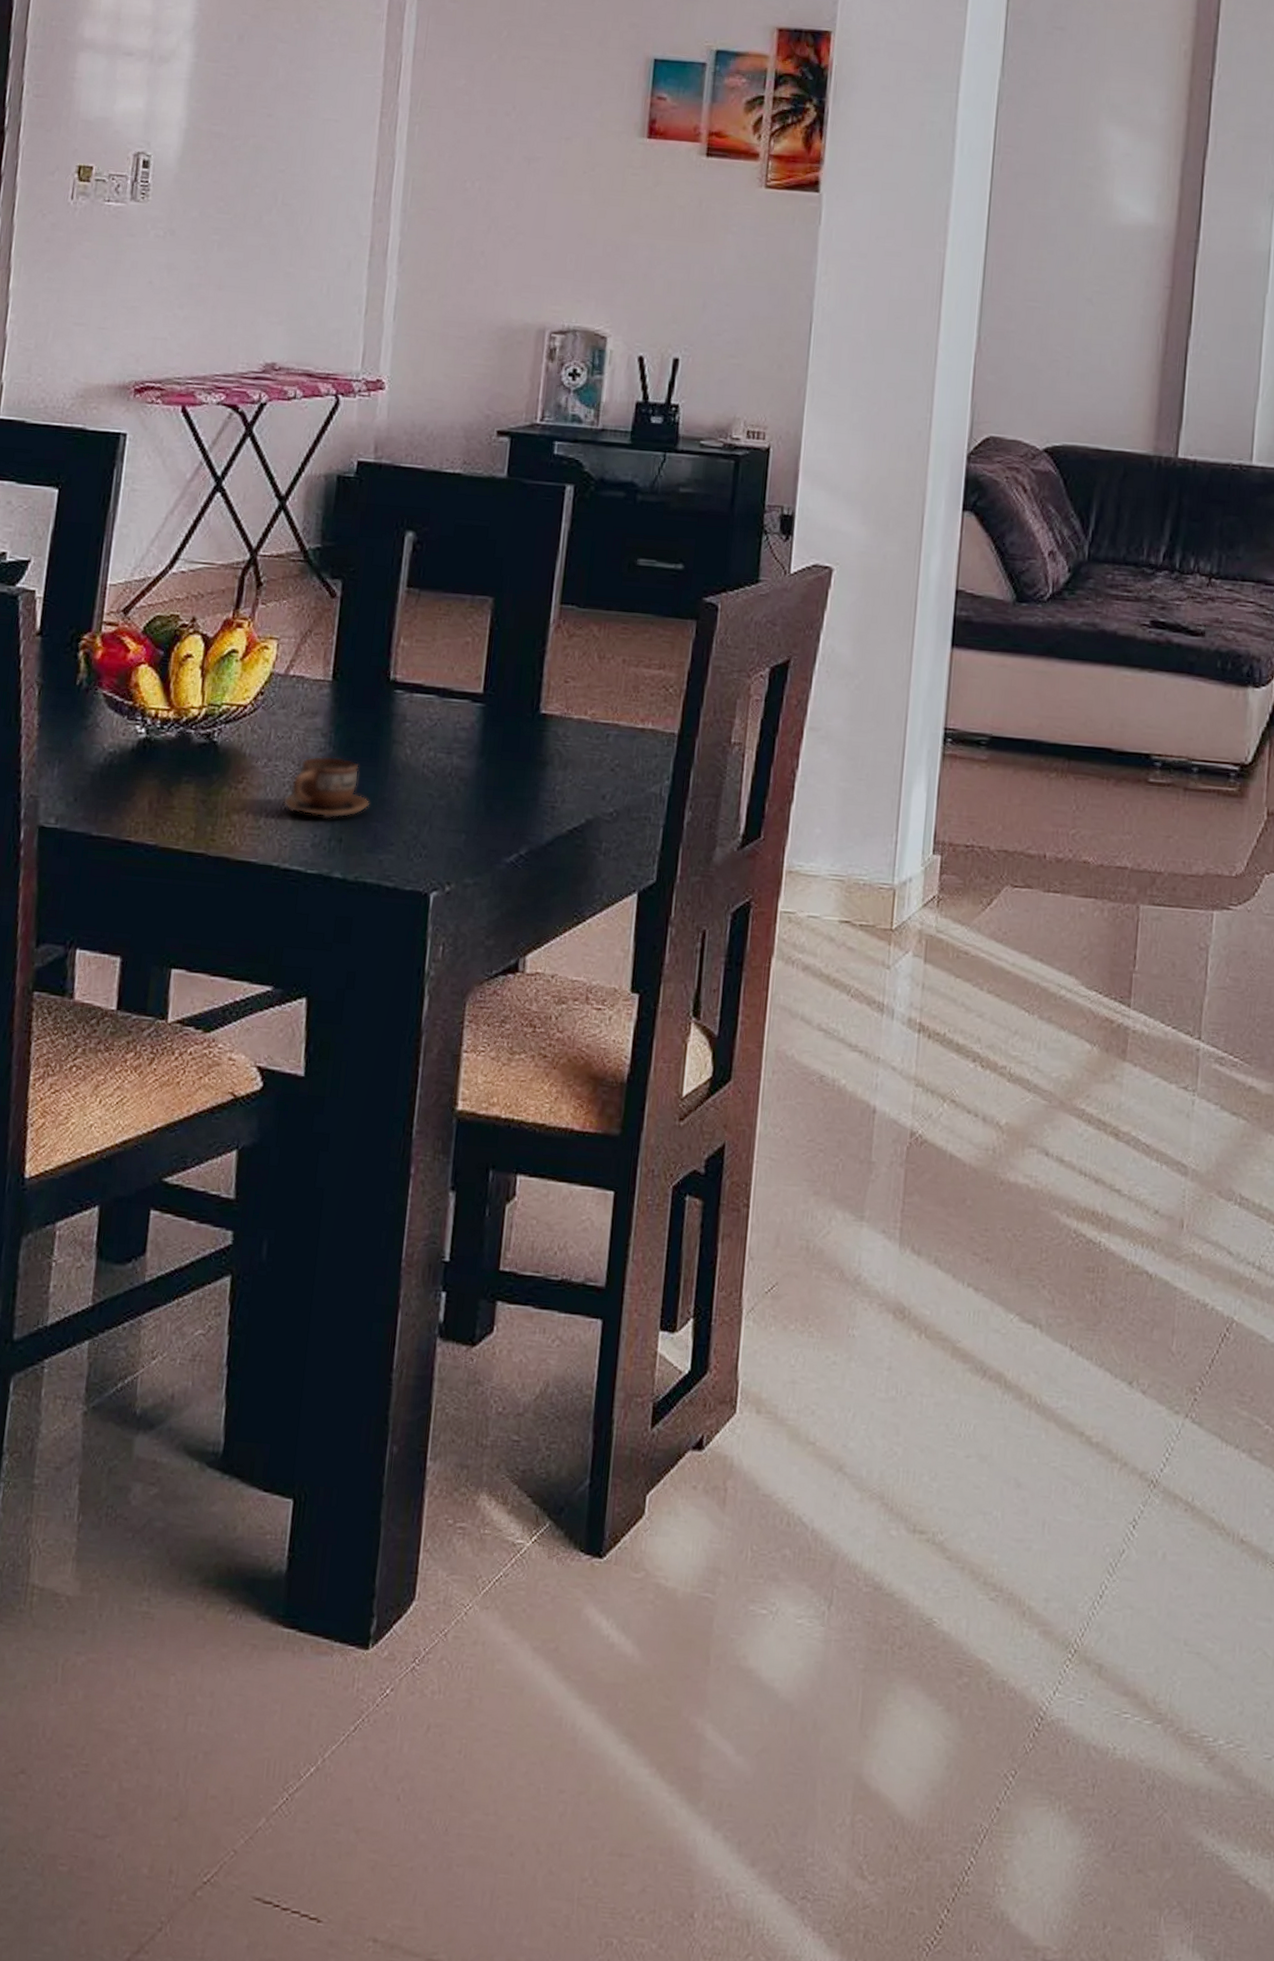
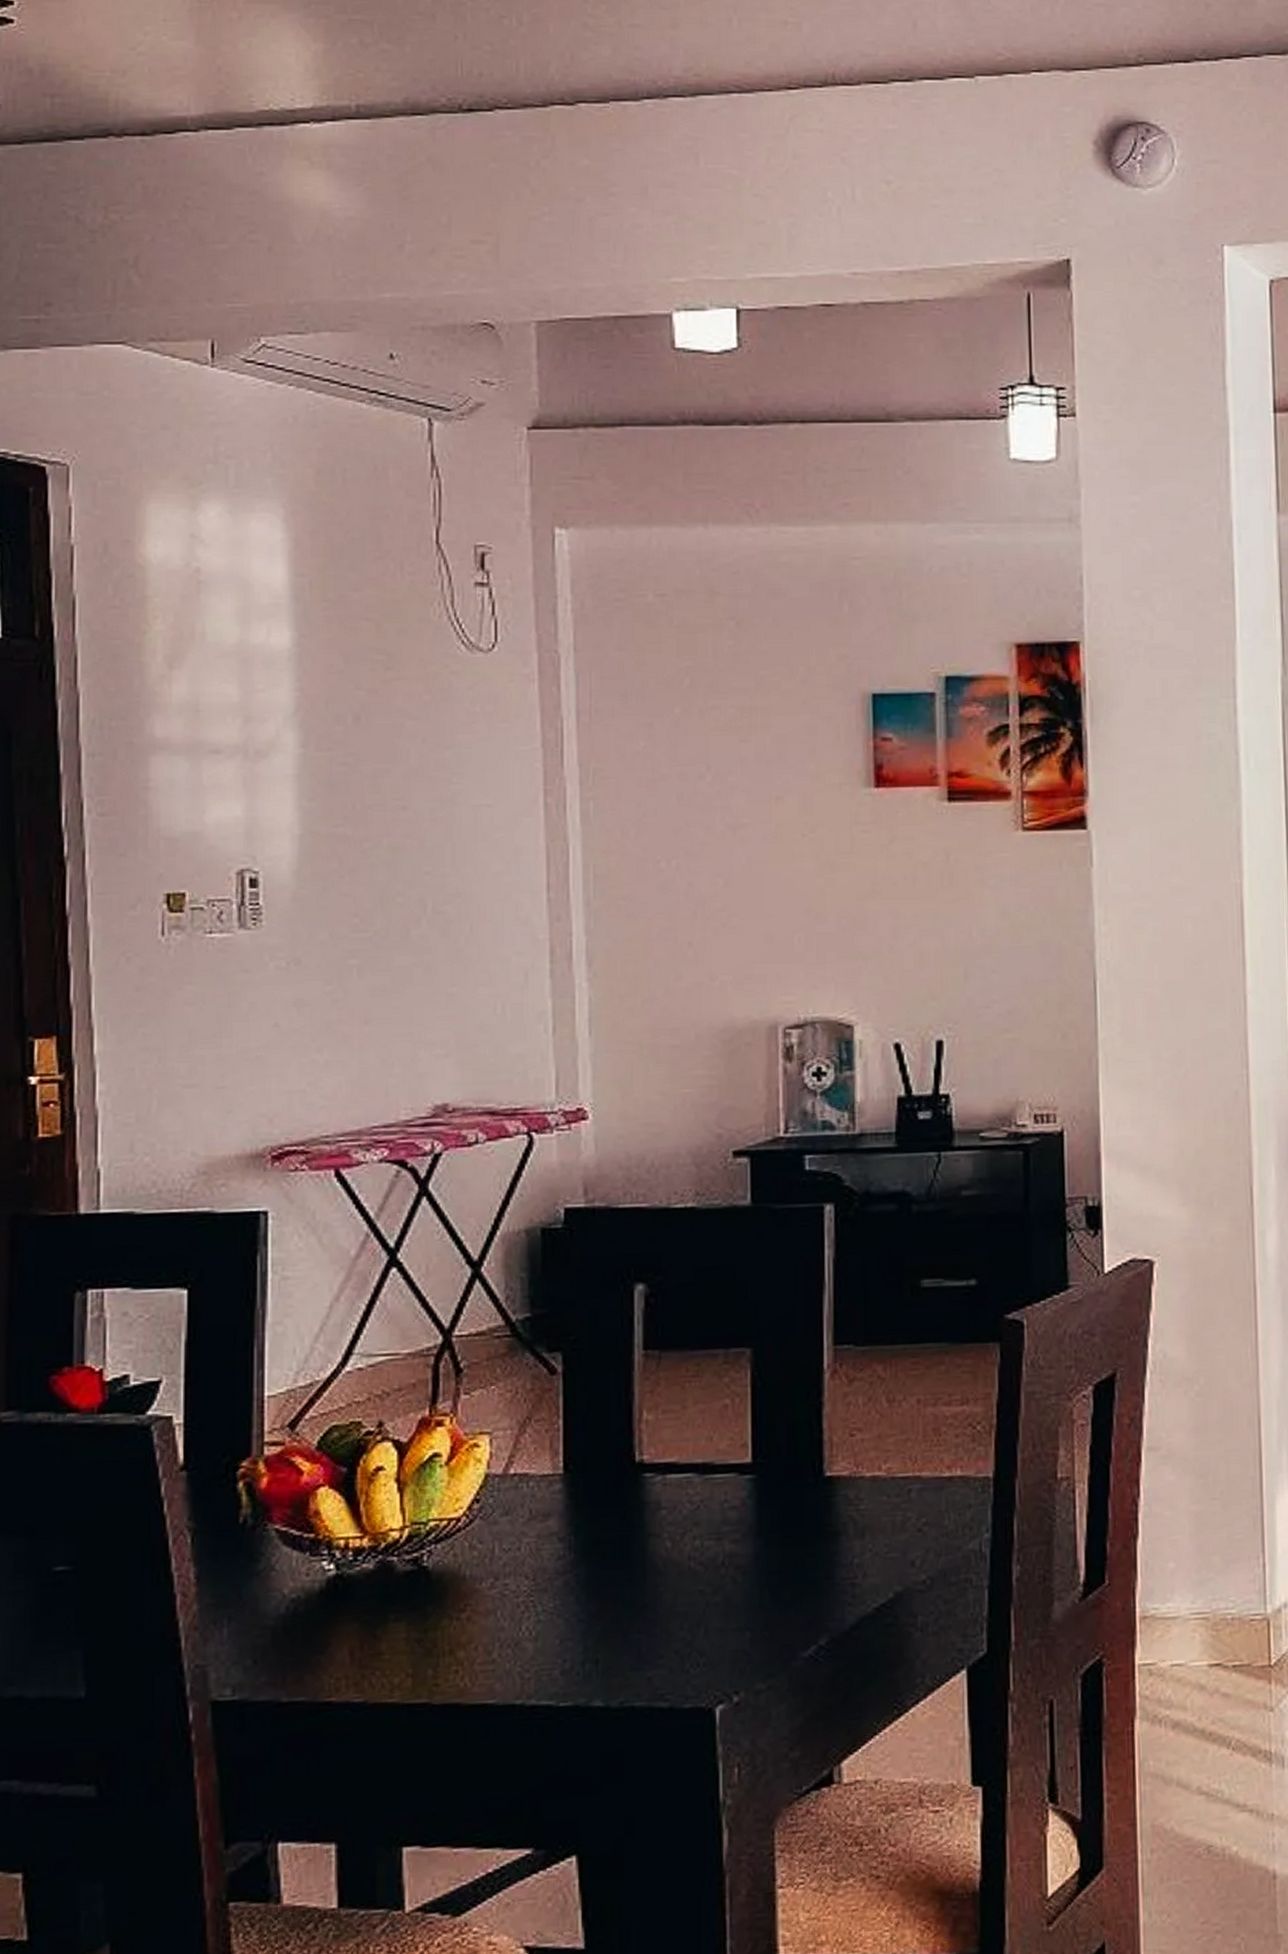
cup: present [282,756,369,819] -> none [518,1562,627,1639]

